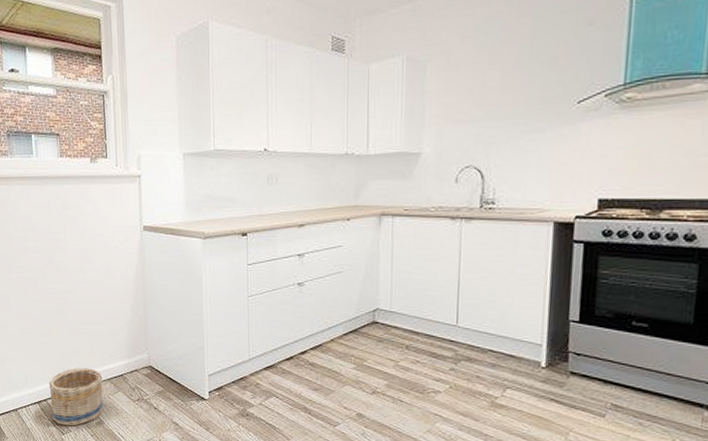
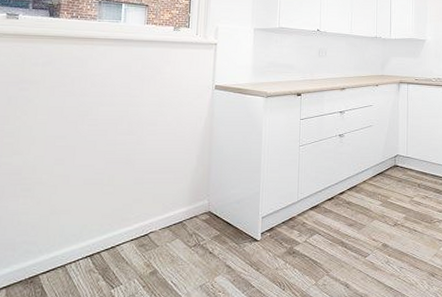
basket: present [49,368,104,426] -> none [103,217,162,279]

